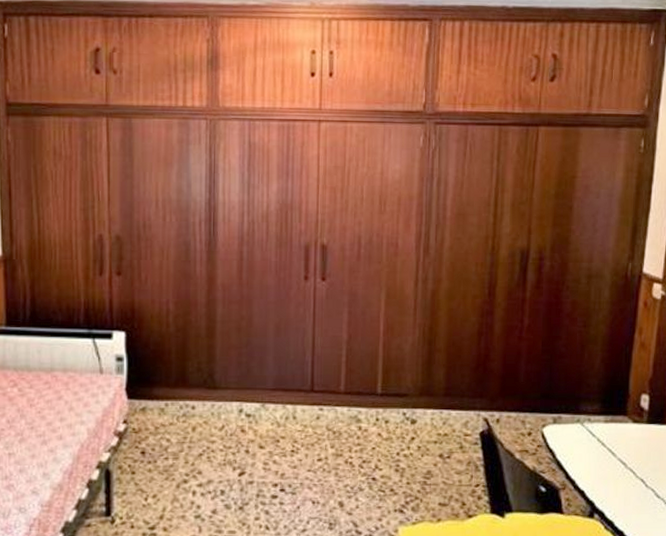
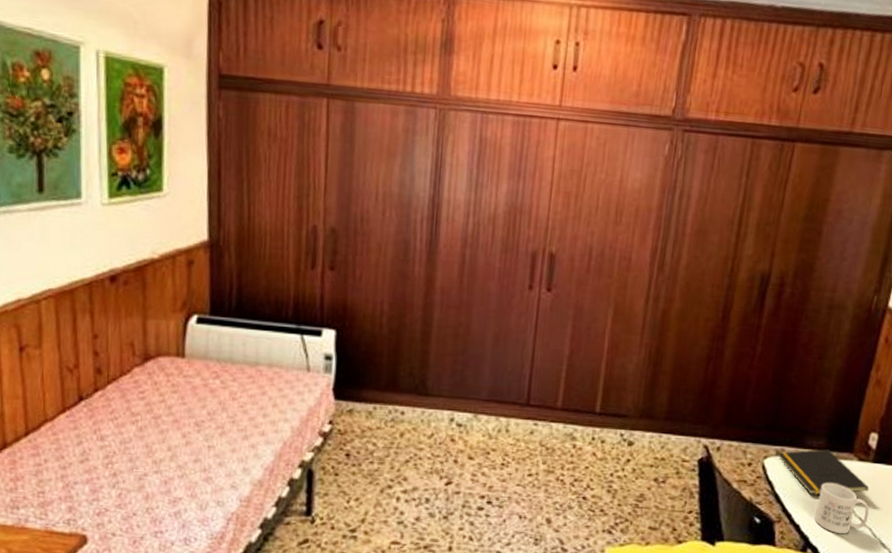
notepad: none [555,414,647,460] -> present [777,449,869,495]
mug: none [598,446,650,497] -> present [814,482,870,534]

